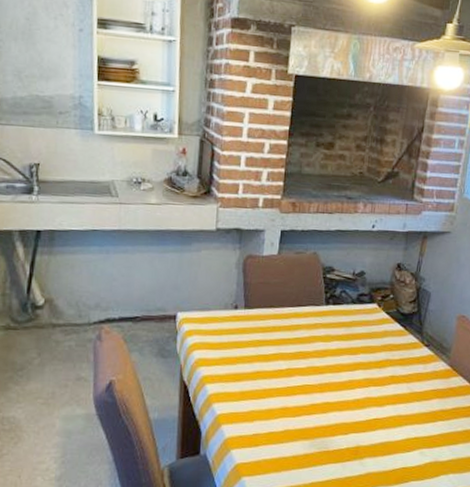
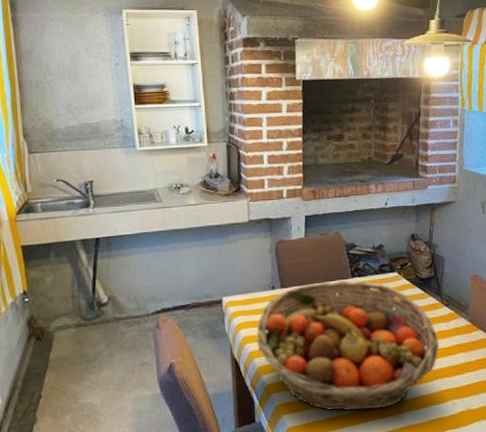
fruit basket: none [210,305,414,452] -> present [256,280,439,411]

